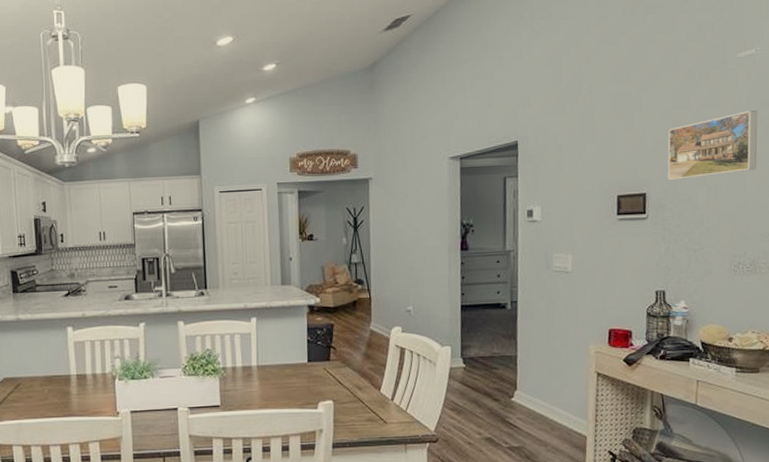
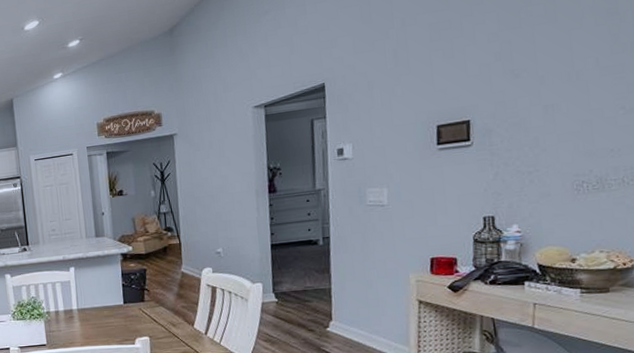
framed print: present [667,111,758,180] -> none [494,20,605,104]

